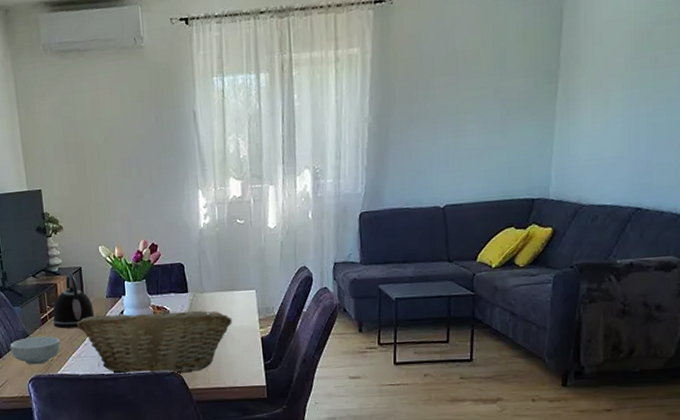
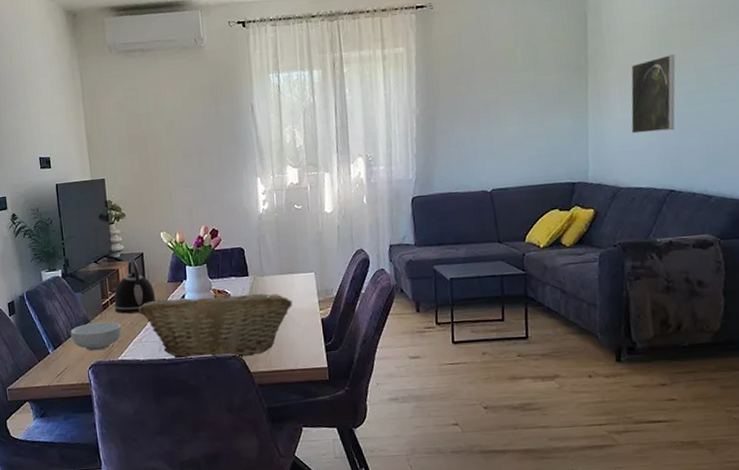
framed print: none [600,57,657,146] -> present [631,54,676,134]

